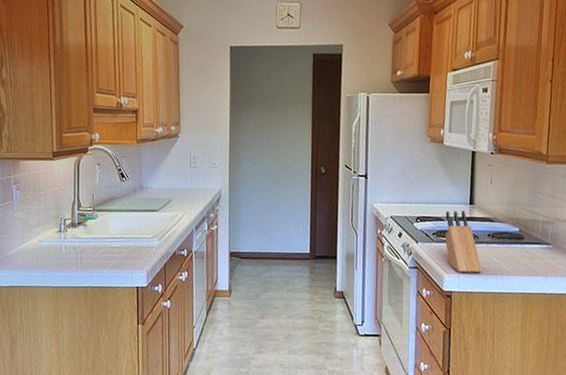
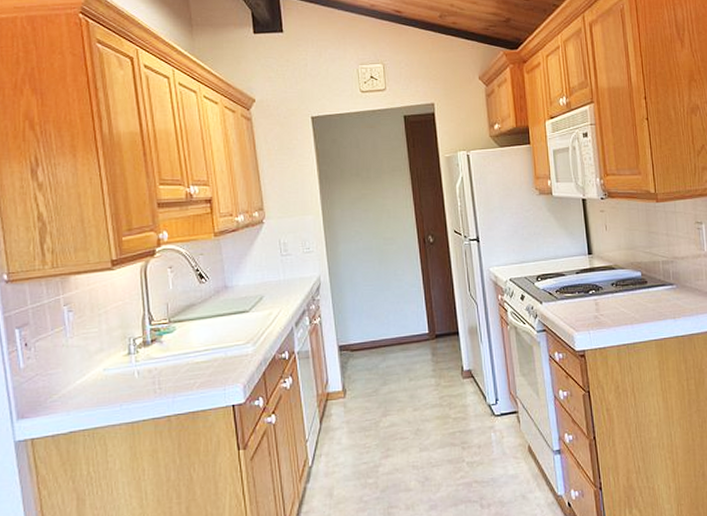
knife block: present [445,210,482,274] -> none [565,262,612,329]

